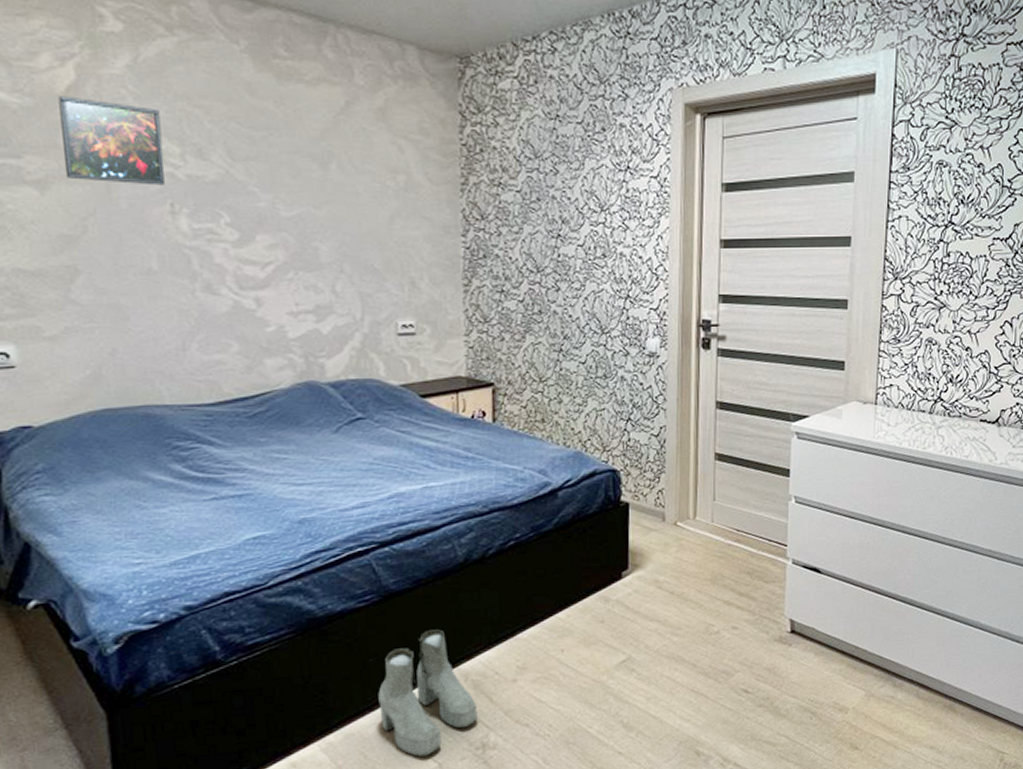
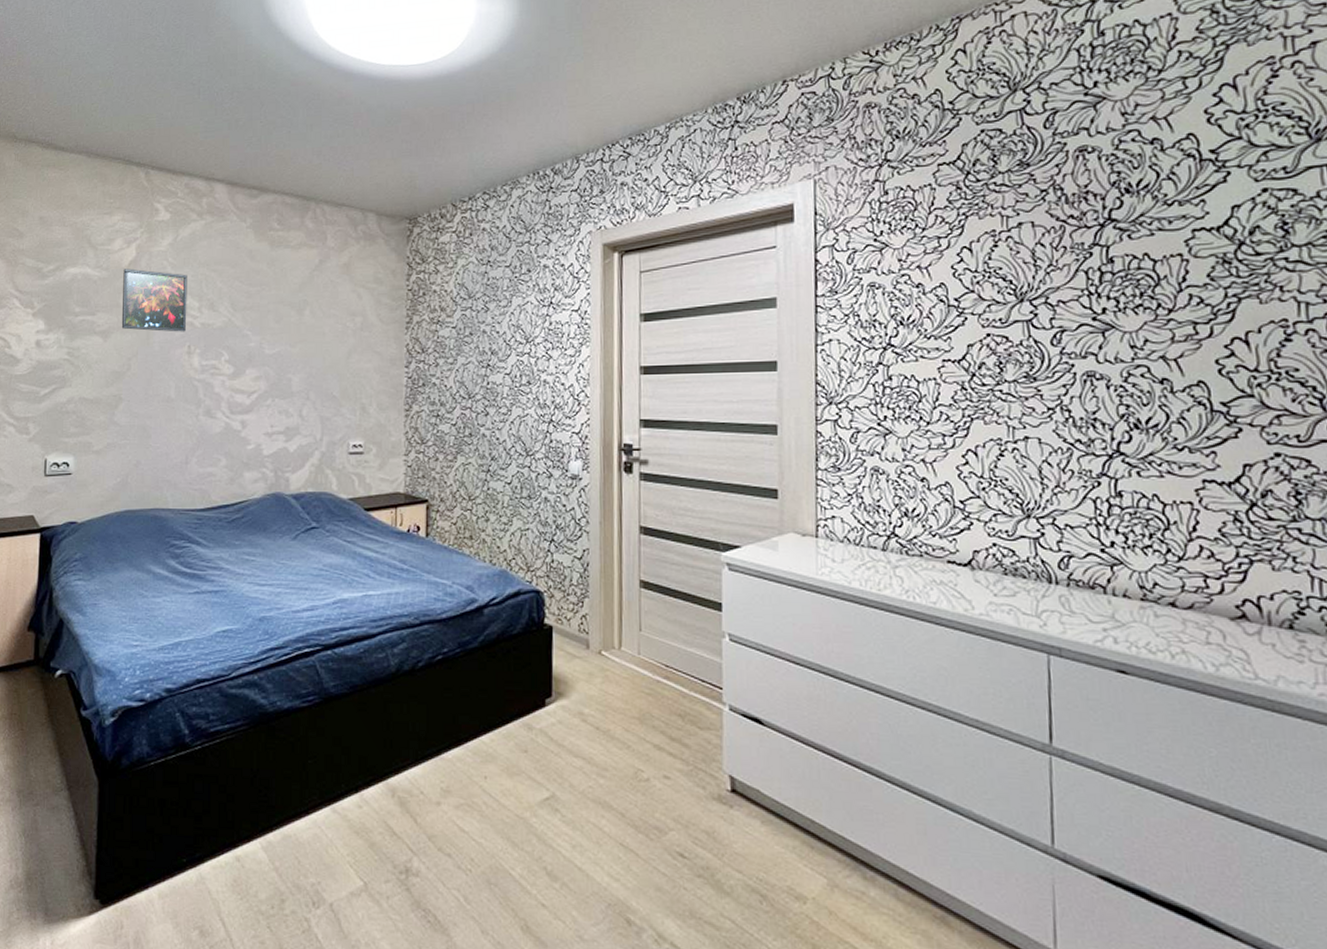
boots: present [378,629,478,757] -> none [314,738,402,872]

